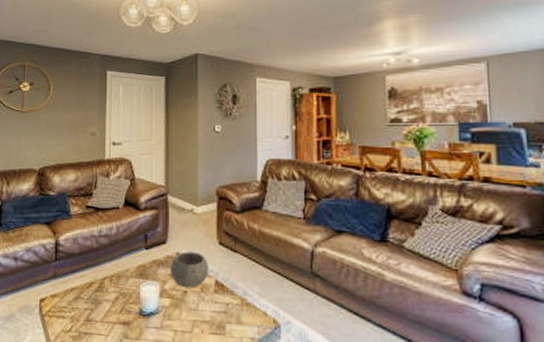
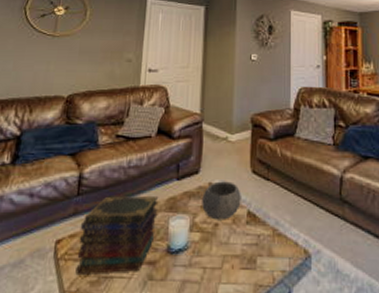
book stack: none [59,262,129,331] -> present [75,195,159,276]

